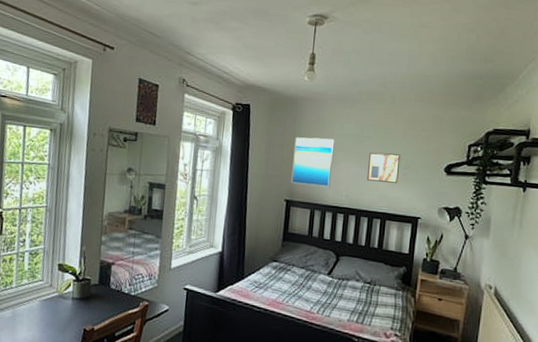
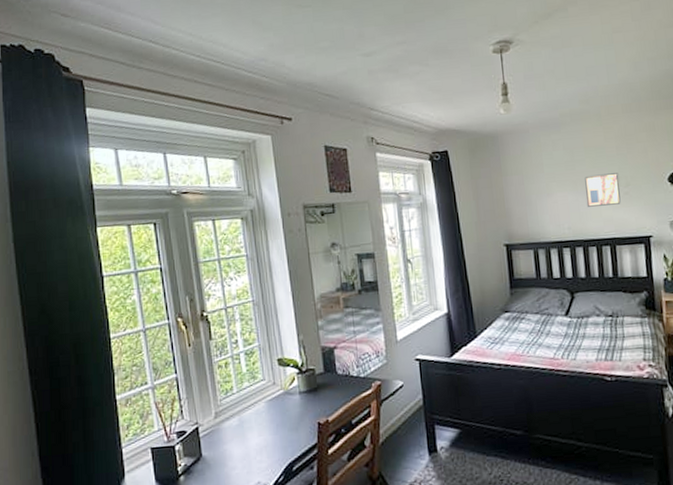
wall art: present [291,137,335,188] -> none [502,169,550,226]

